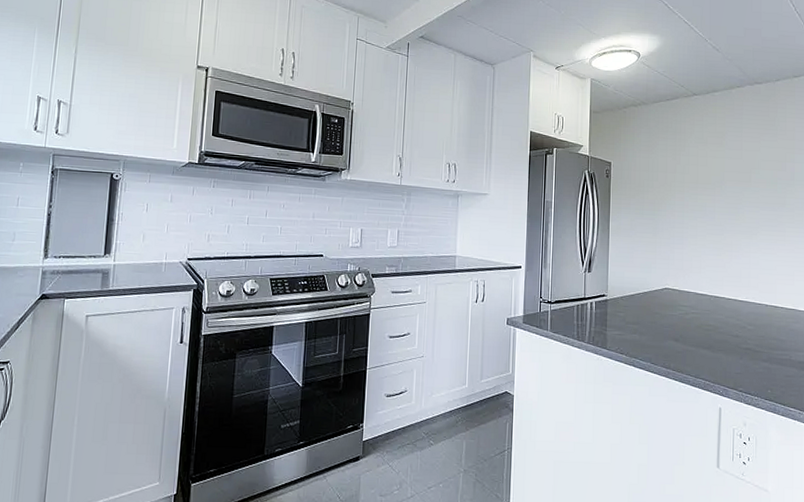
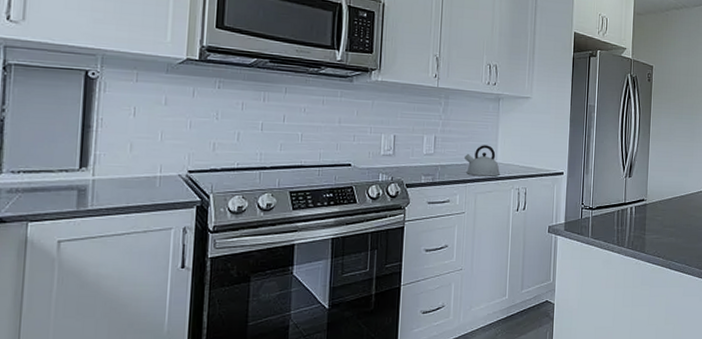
kettle: none [426,239,459,269] -> present [465,145,500,177]

